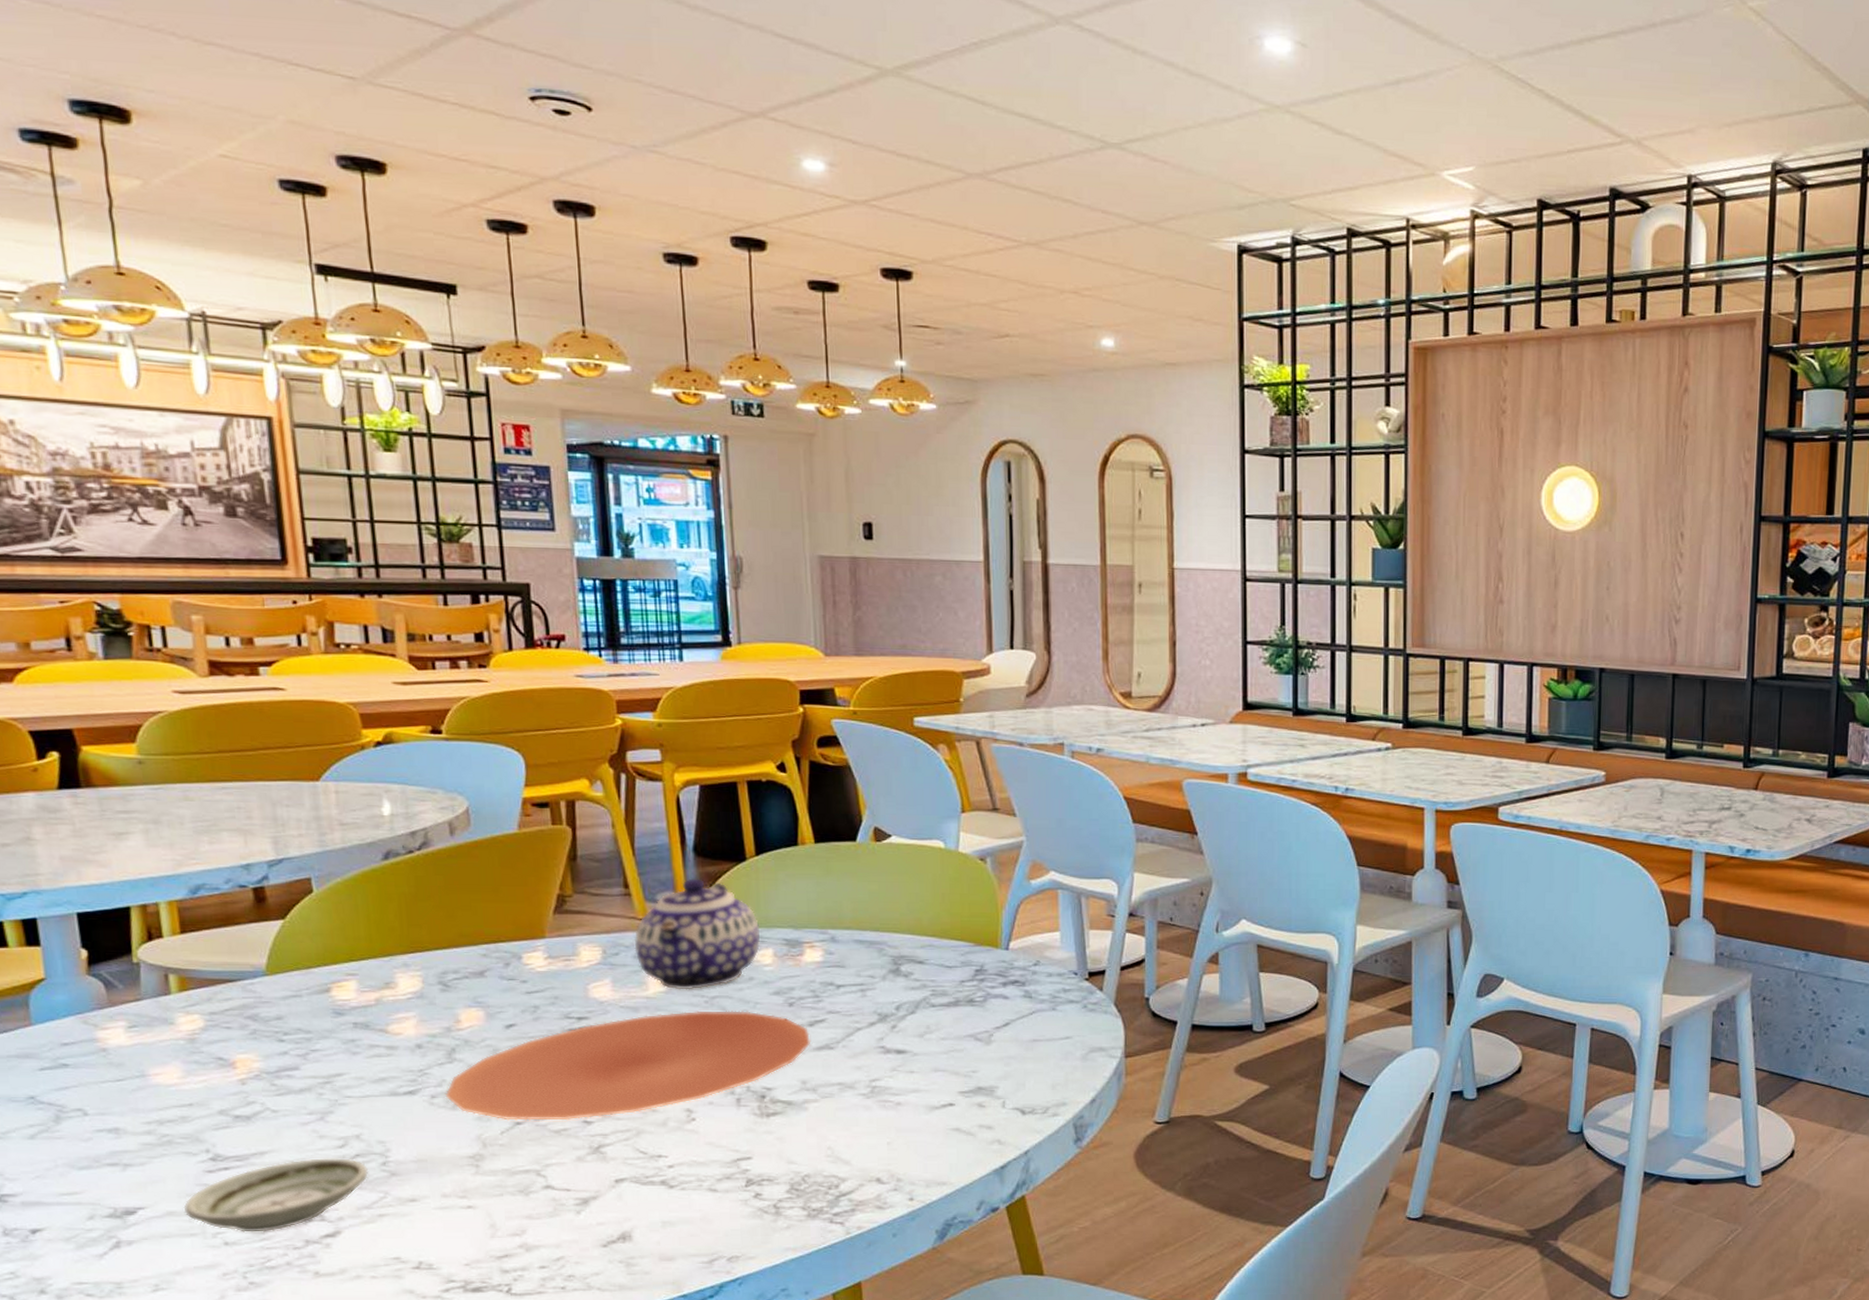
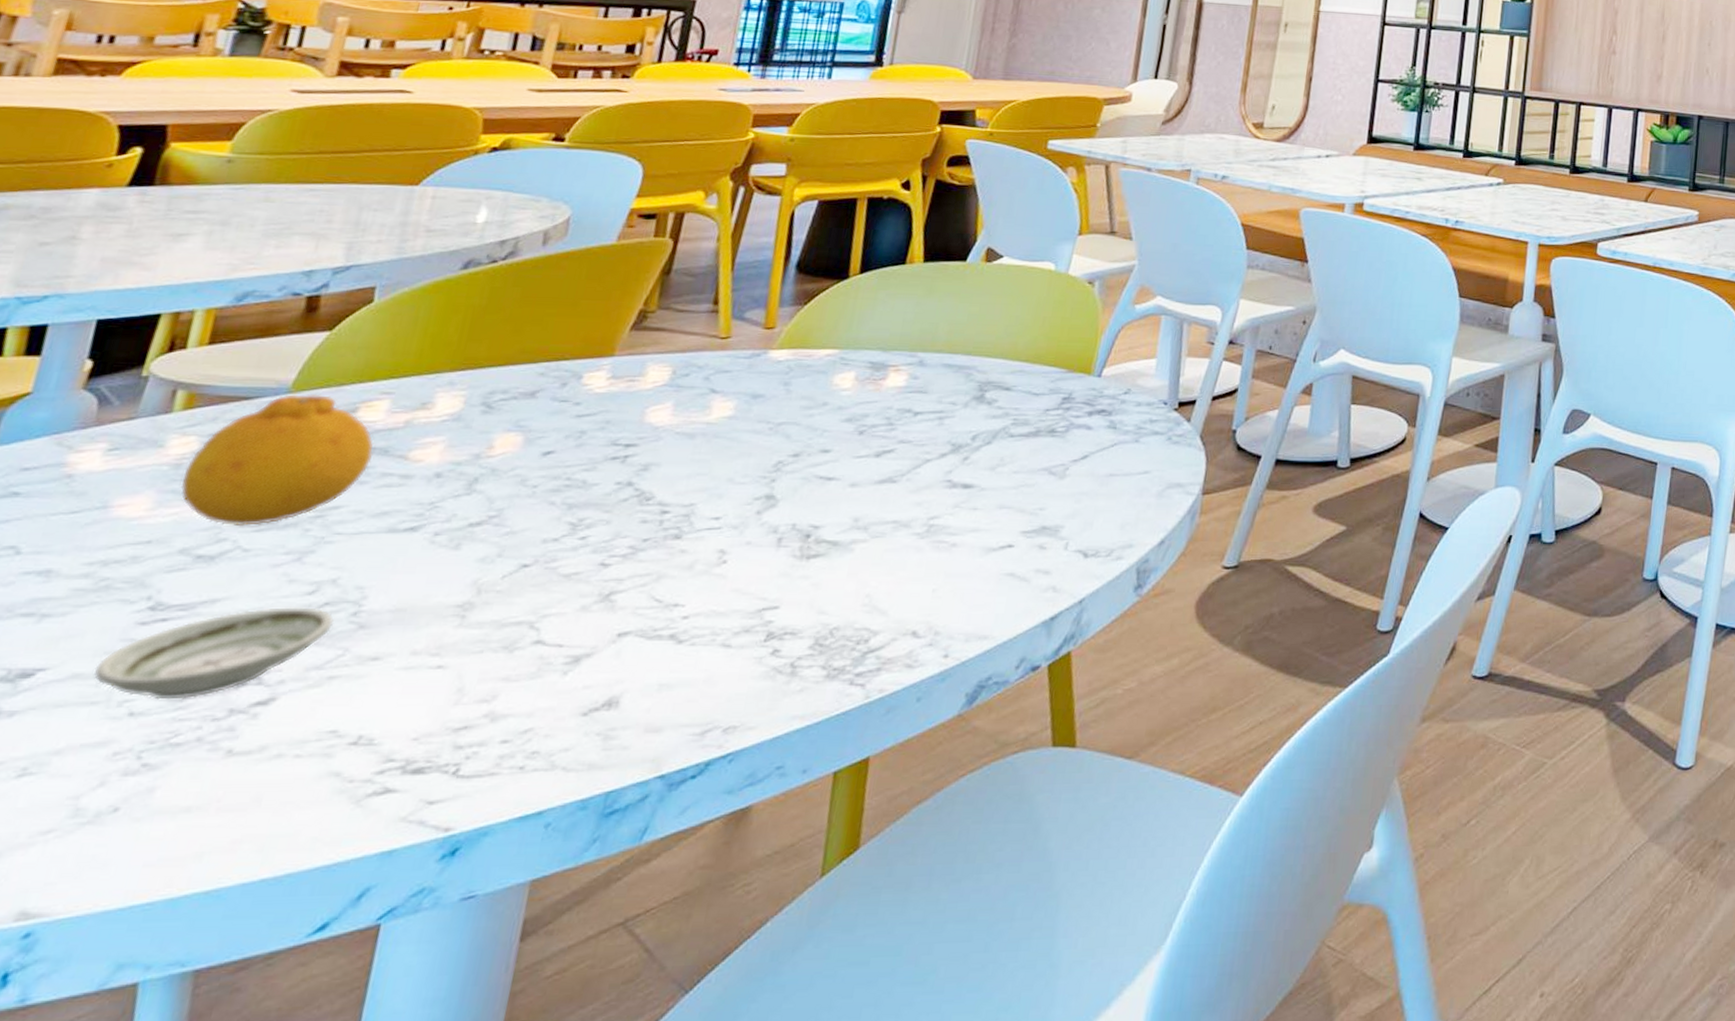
fruit: none [199,976,357,1092] -> present [180,393,375,527]
plate: present [445,1010,811,1121] -> none [451,438,875,563]
teapot: present [634,878,760,990] -> none [707,296,848,416]

